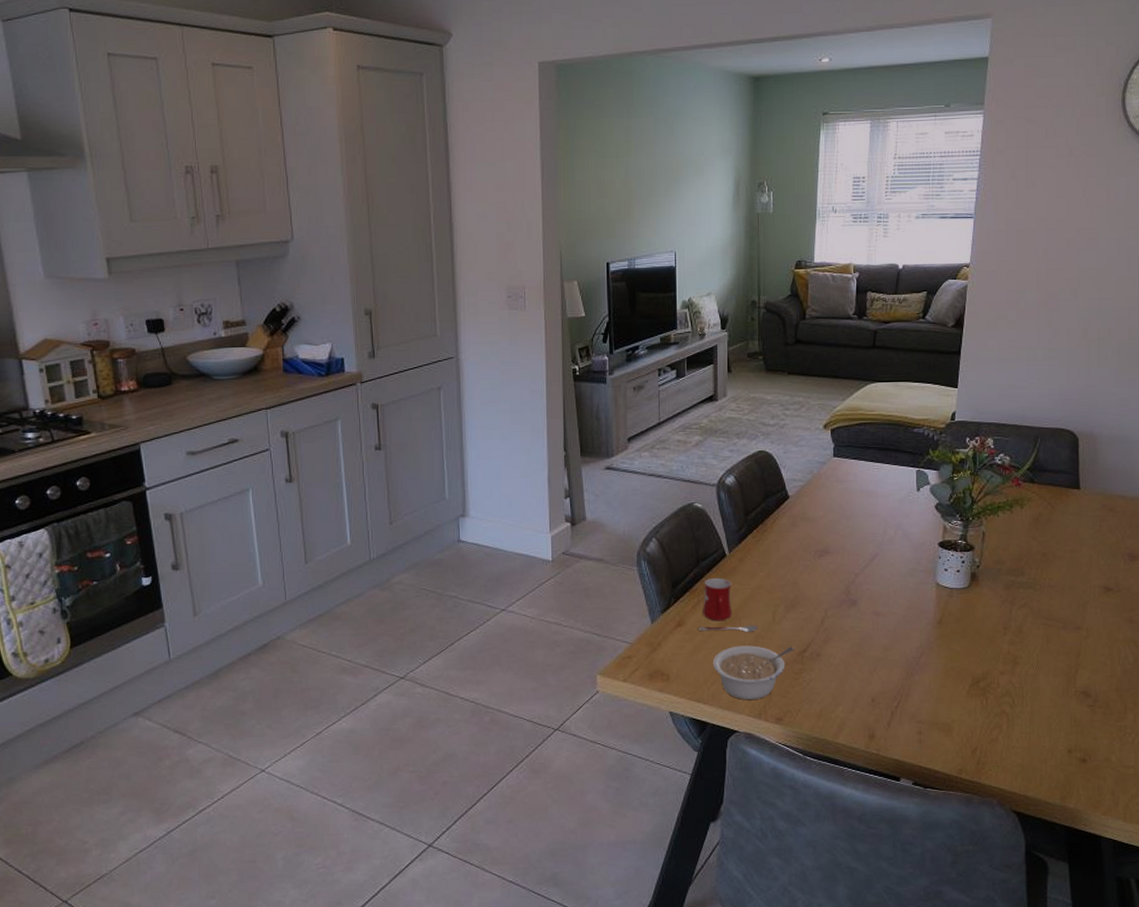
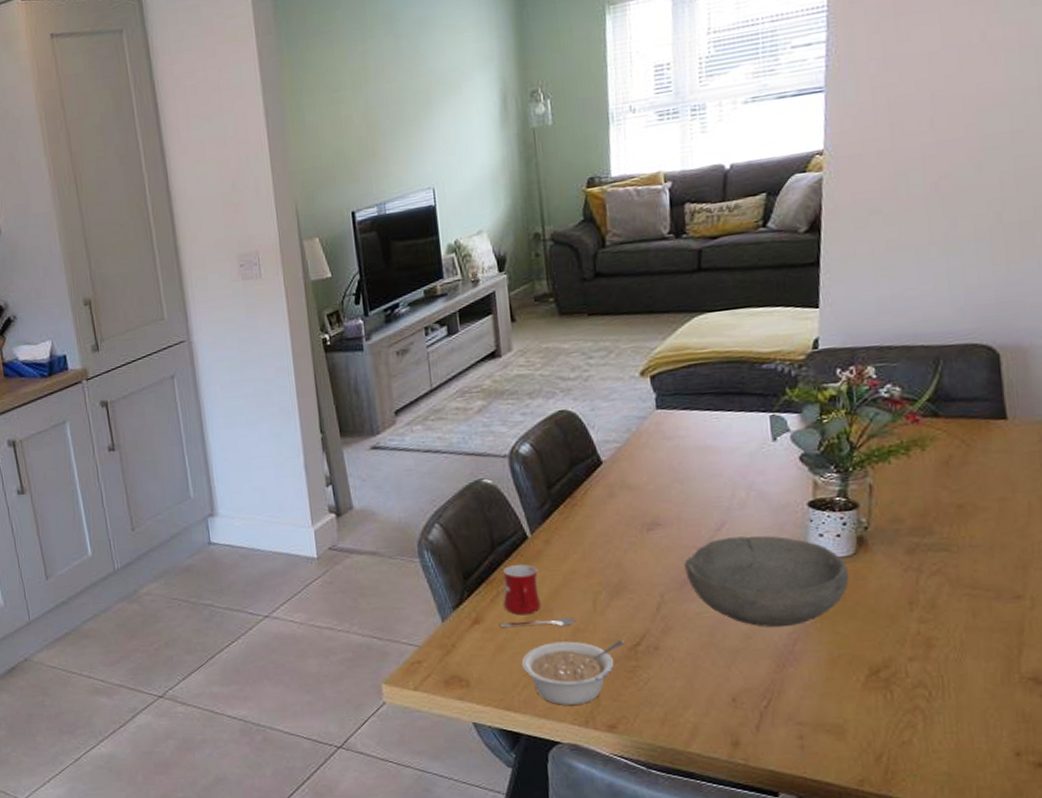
bowl: none [845,567,964,643] -> present [685,535,850,628]

